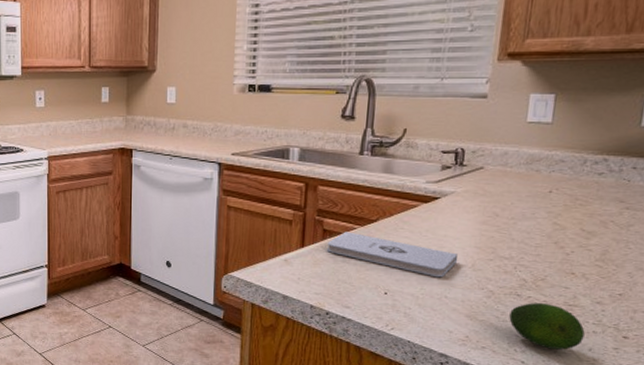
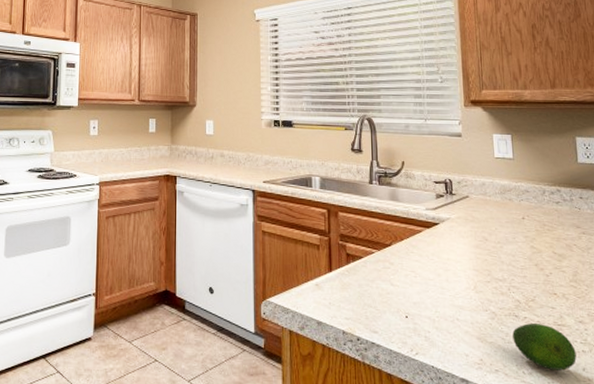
notepad: present [326,232,458,278] -> none [351,256,462,300]

